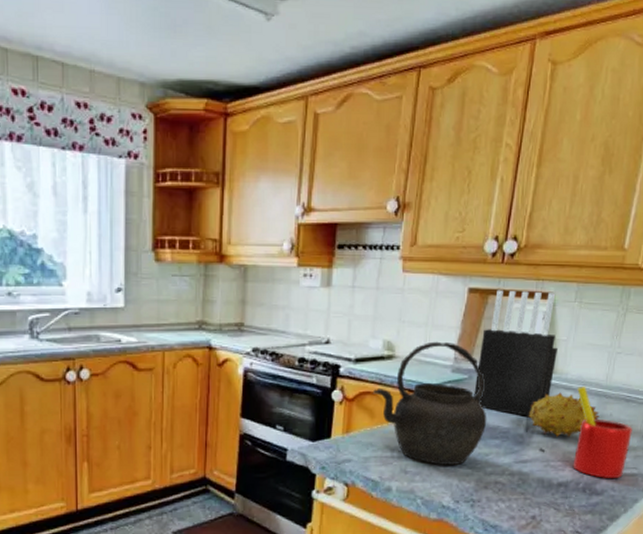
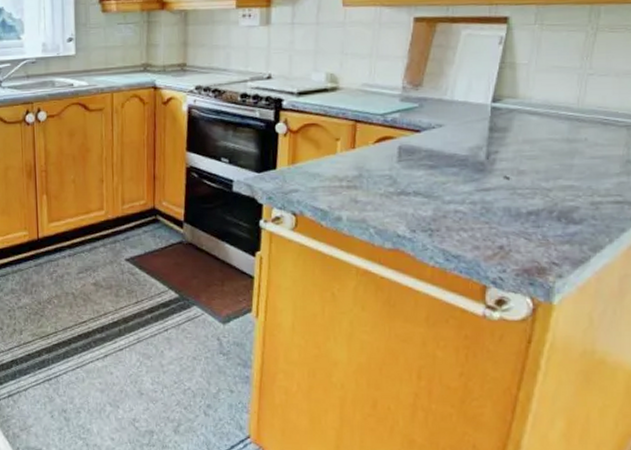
kettle: present [372,341,487,465] -> none [317,71,442,194]
knife block: present [474,290,558,416] -> none [426,16,518,143]
fruit: present [528,392,600,438] -> none [488,117,572,165]
straw: present [573,386,633,479] -> none [543,110,613,207]

